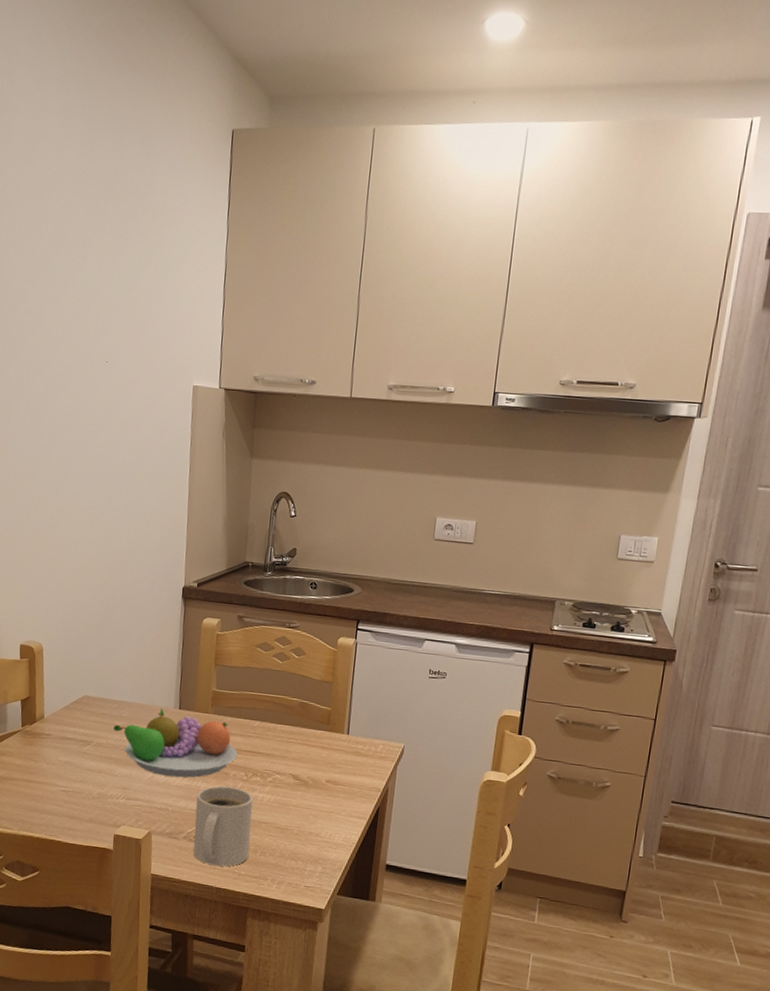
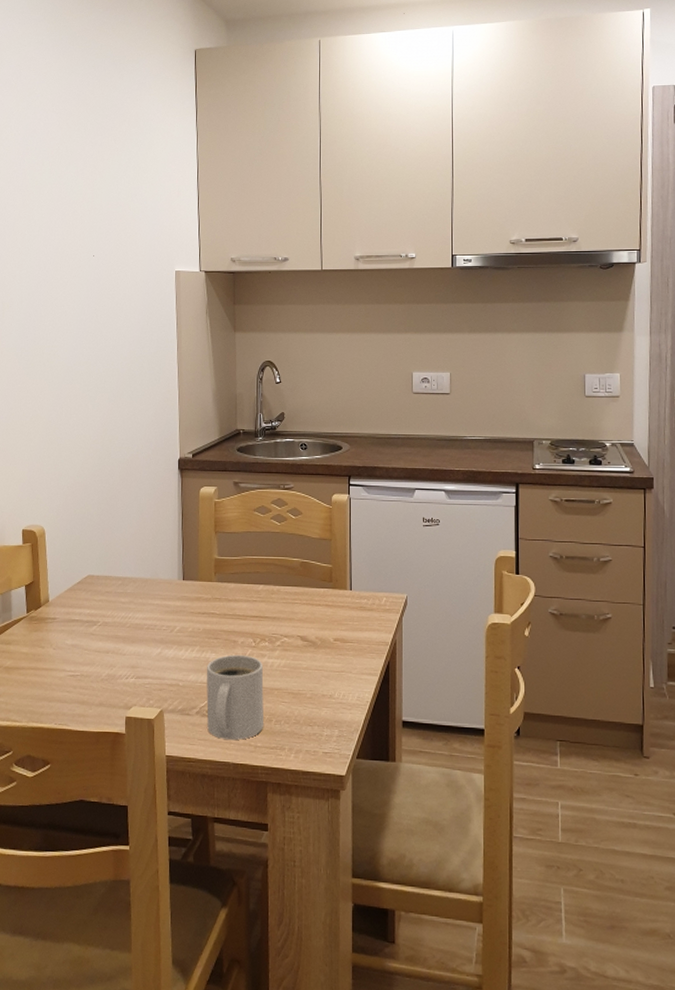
fruit bowl: present [113,708,238,778] -> none [119,581,244,650]

